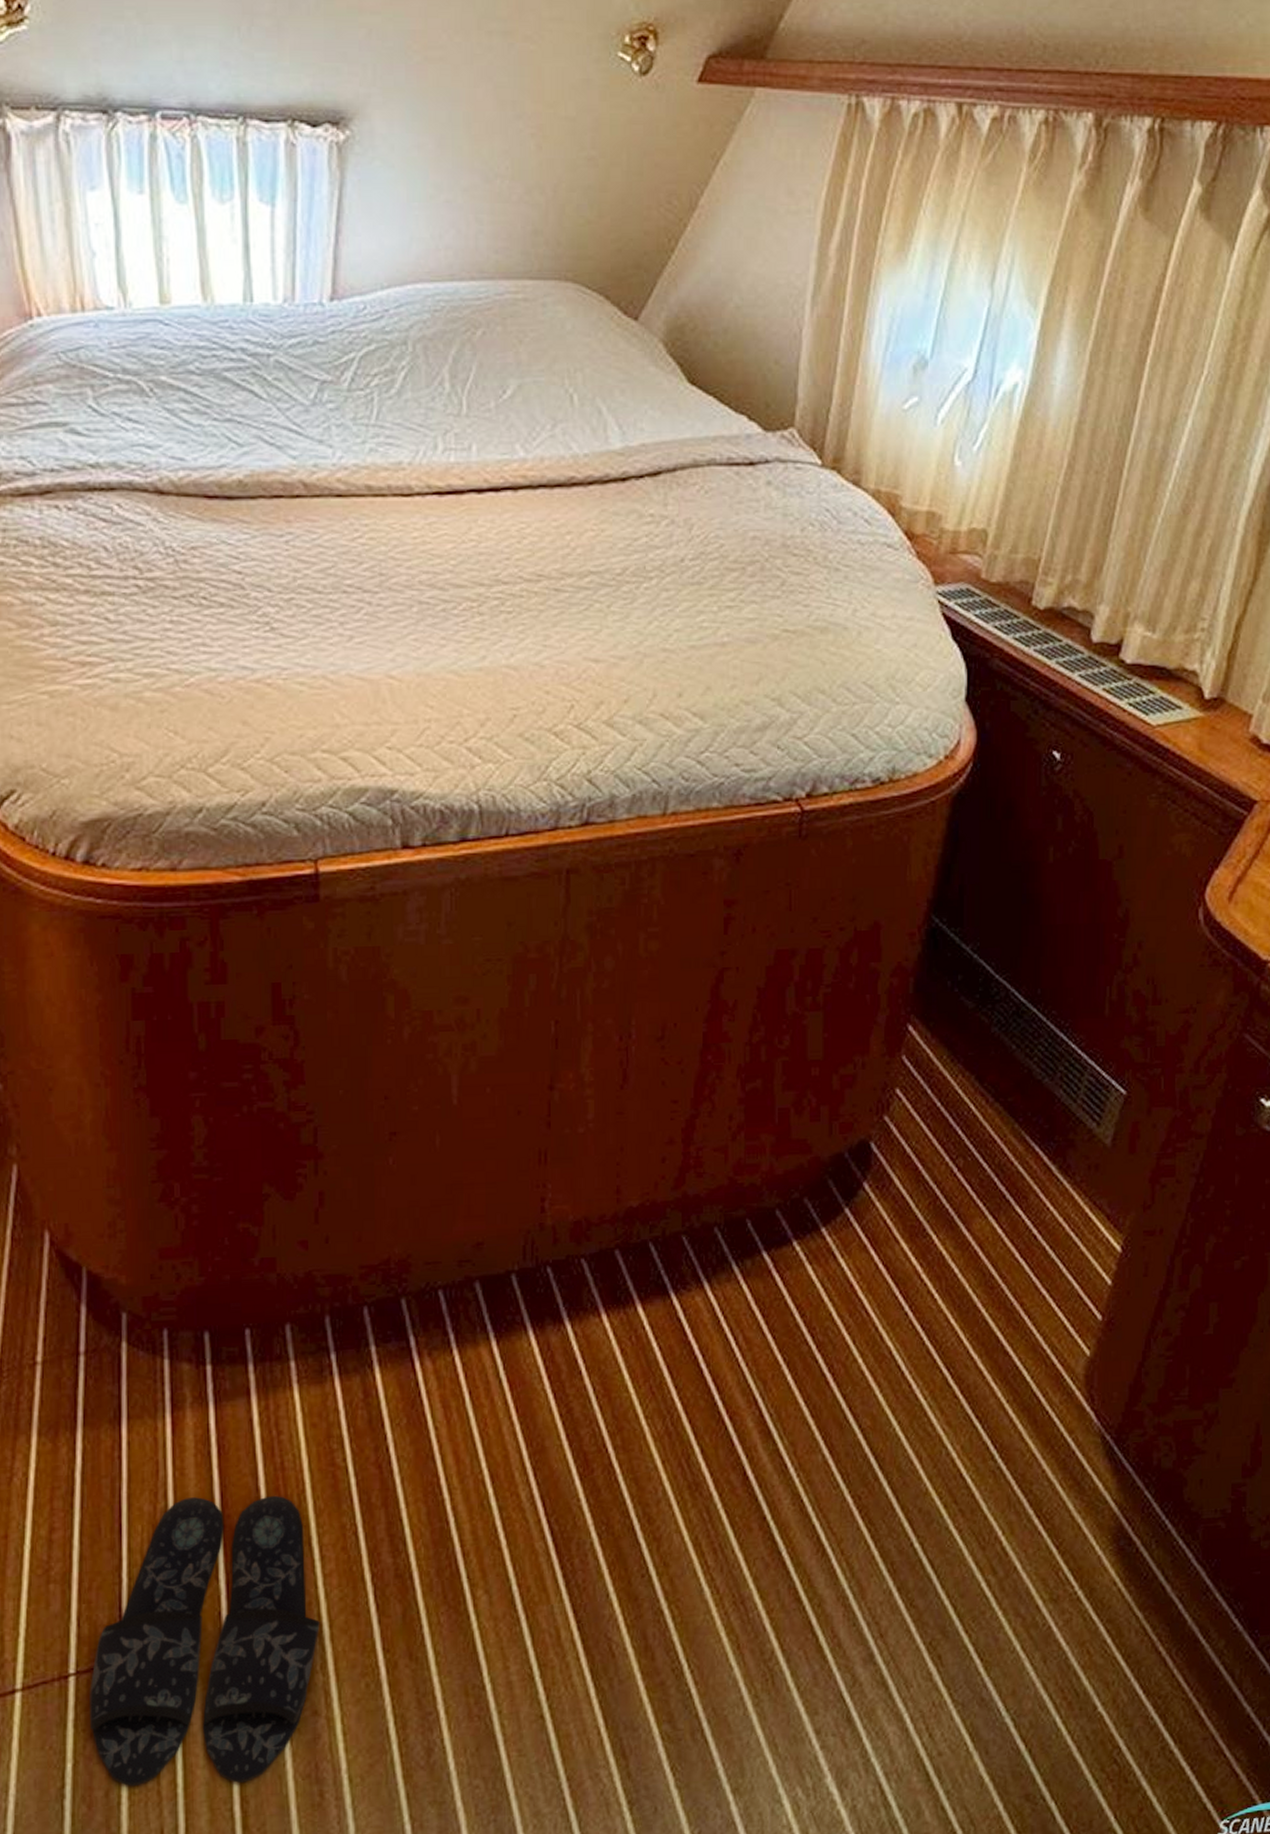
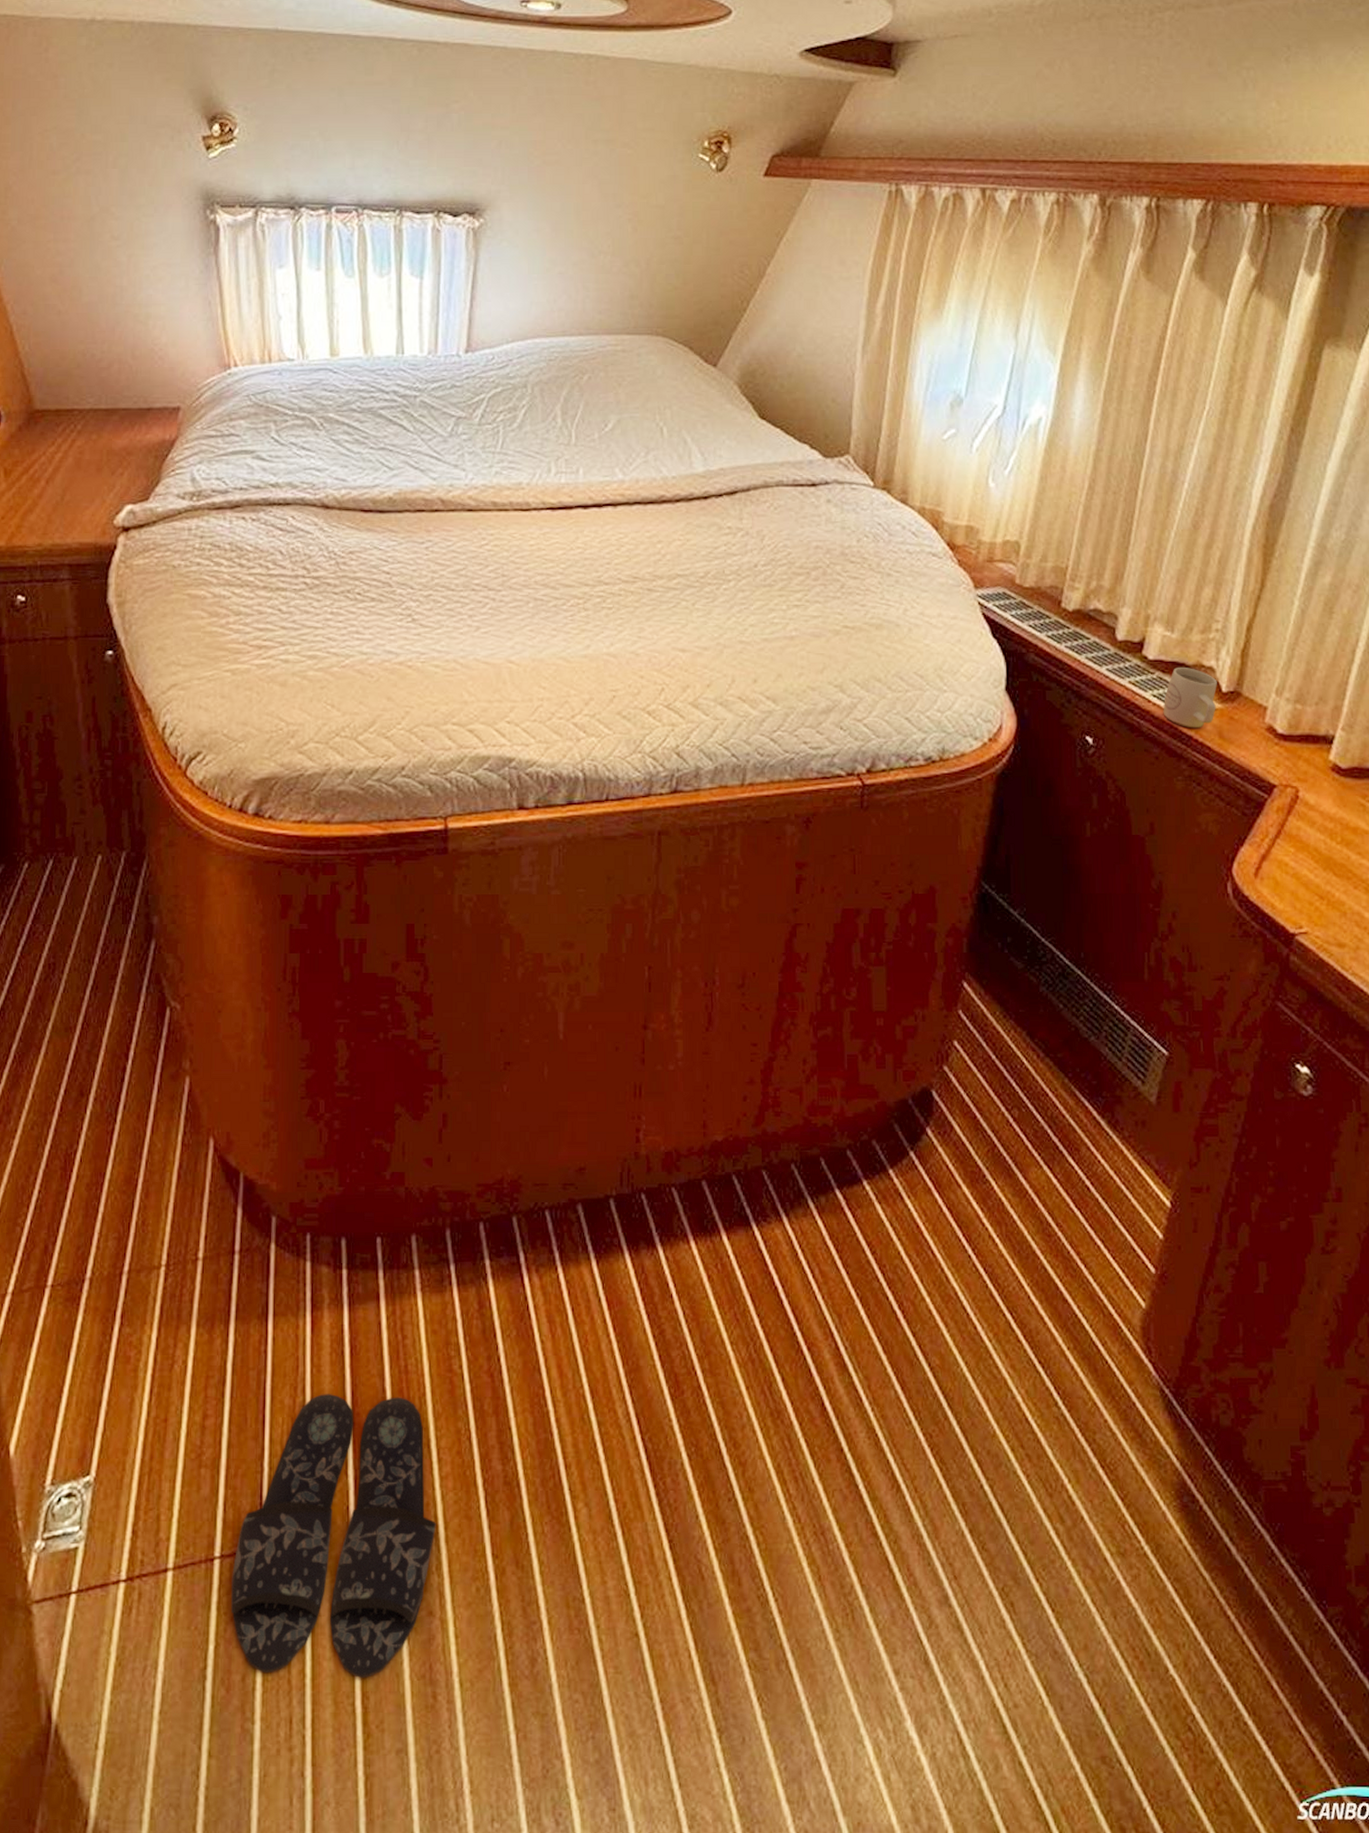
mug: none [1139,672,1200,740] -> present [1163,668,1217,729]

